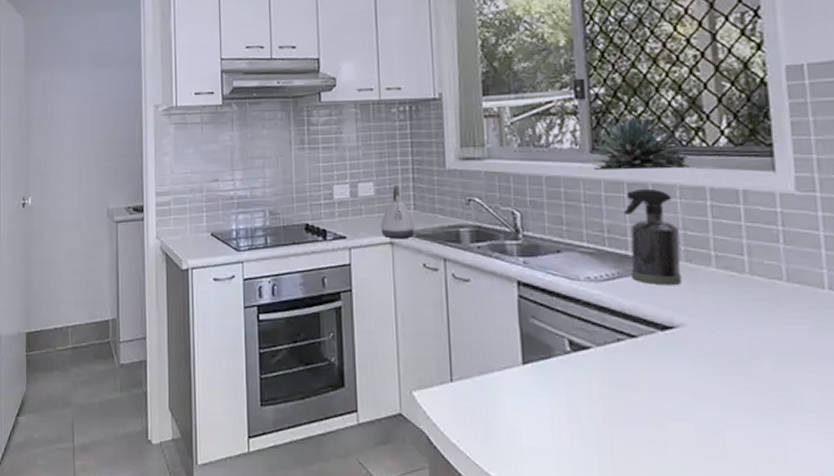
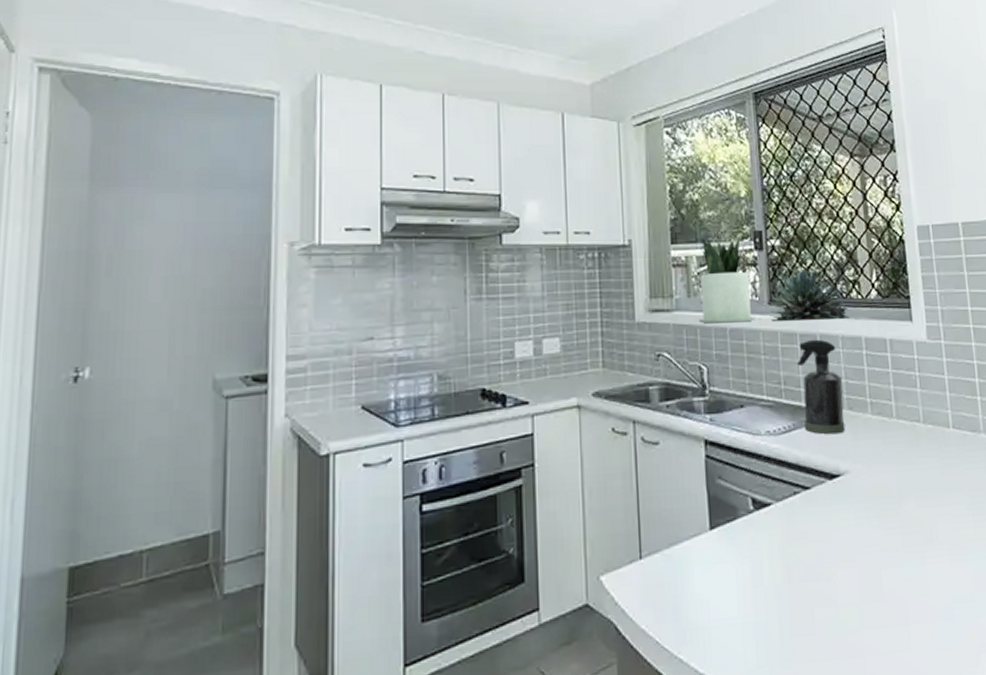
kettle: present [380,184,416,239] -> none [567,339,605,402]
planter: none [512,85,577,171] -> present [698,236,757,324]

